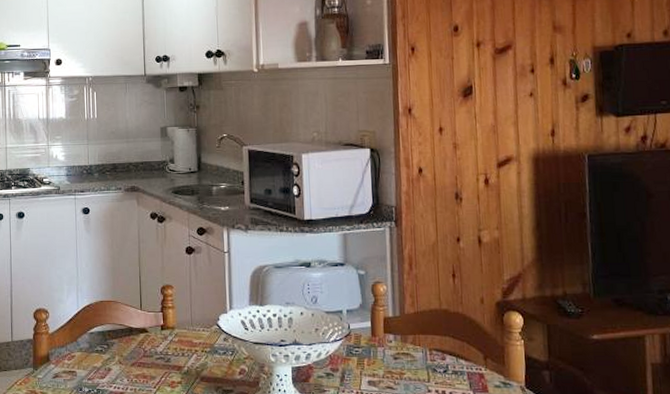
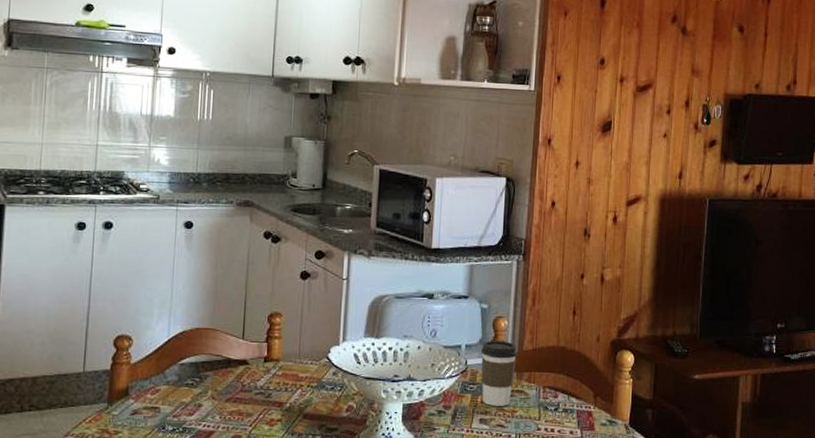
coffee cup: none [363,305,400,369] -> present [481,341,518,406]

